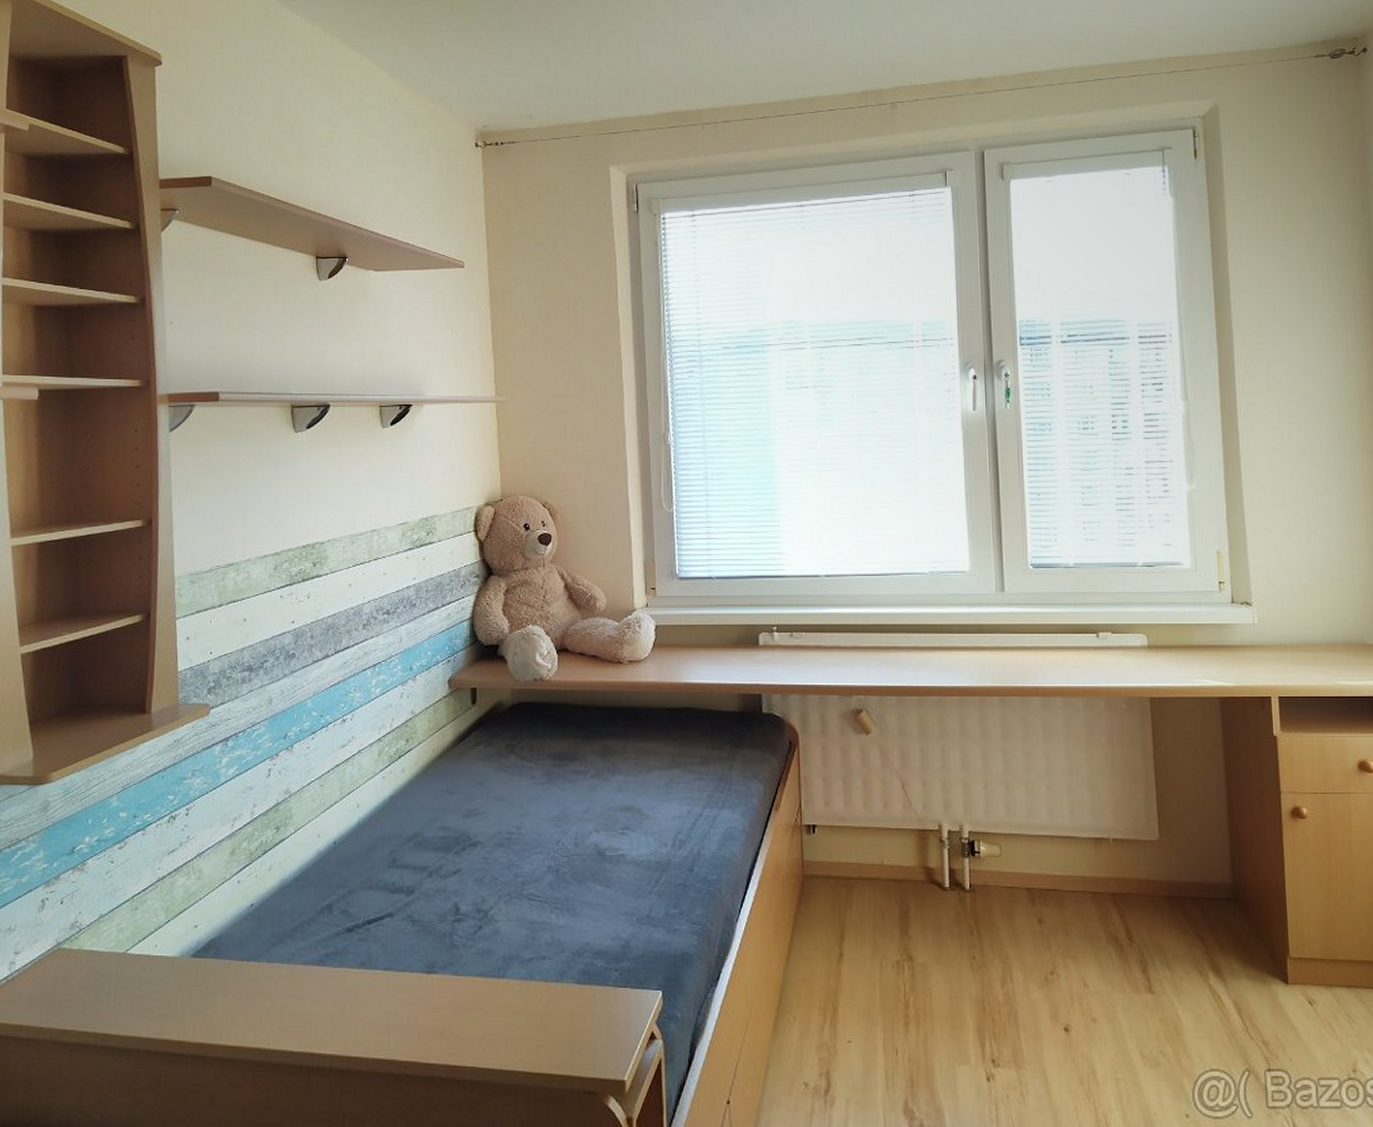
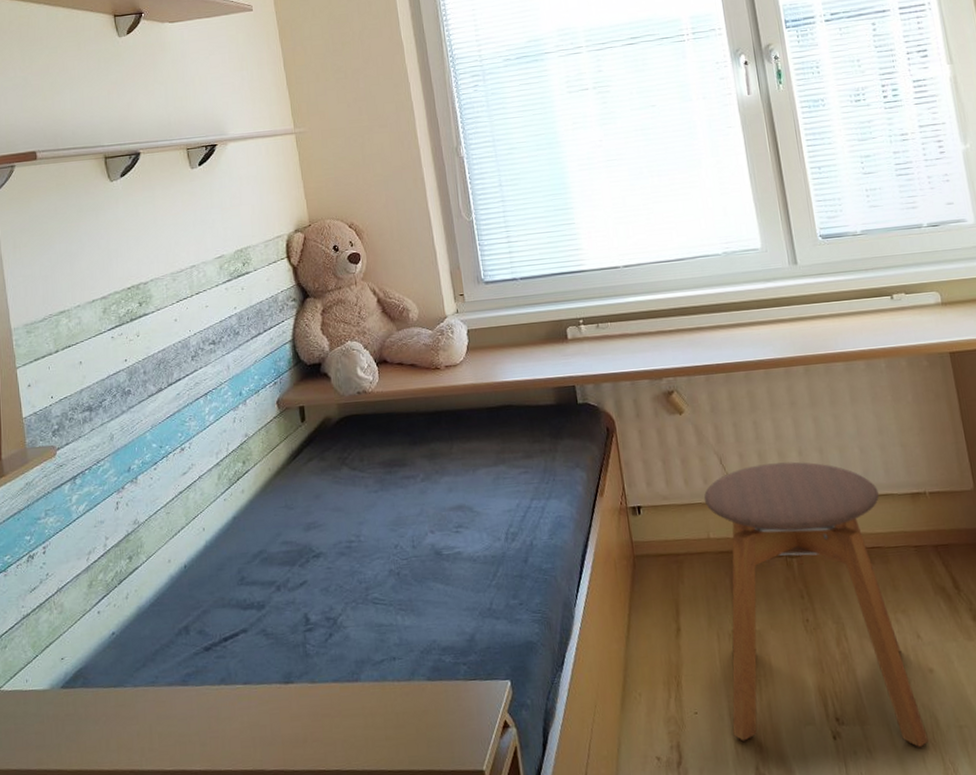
stool: none [881,794,1083,1098] -> present [704,461,929,748]

